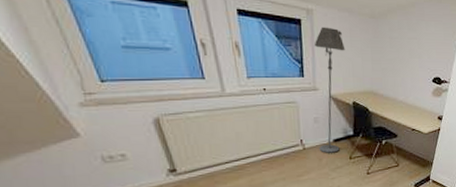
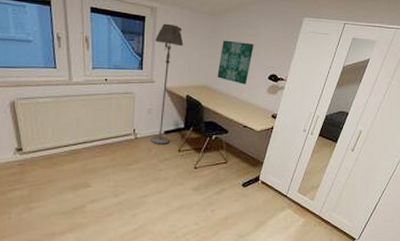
wall art: none [382,44,417,88] -> present [217,40,254,84]

